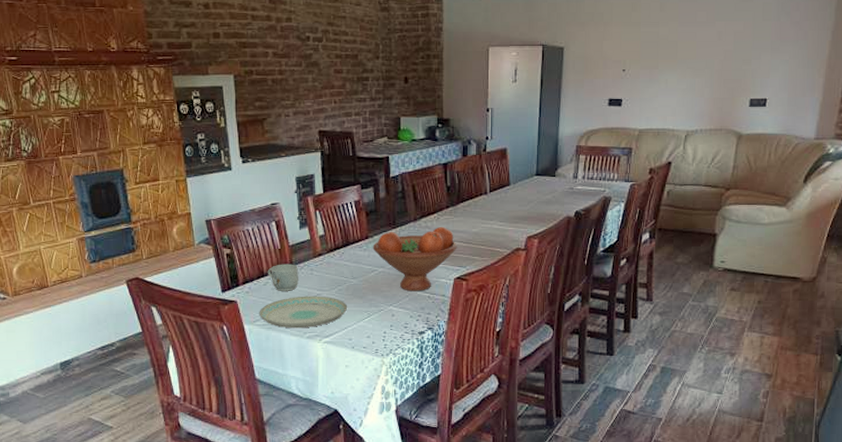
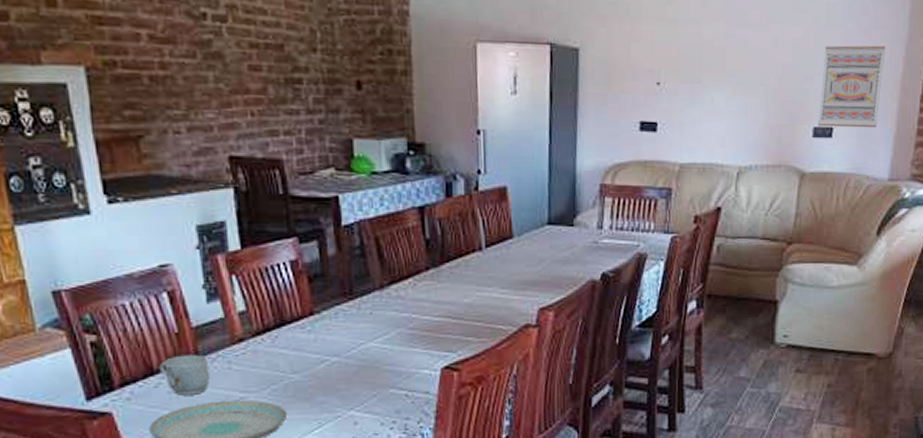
fruit bowl: present [372,226,457,292] -> none [320,295,444,389]
wall art: none [754,33,814,99] -> present [818,45,886,129]

